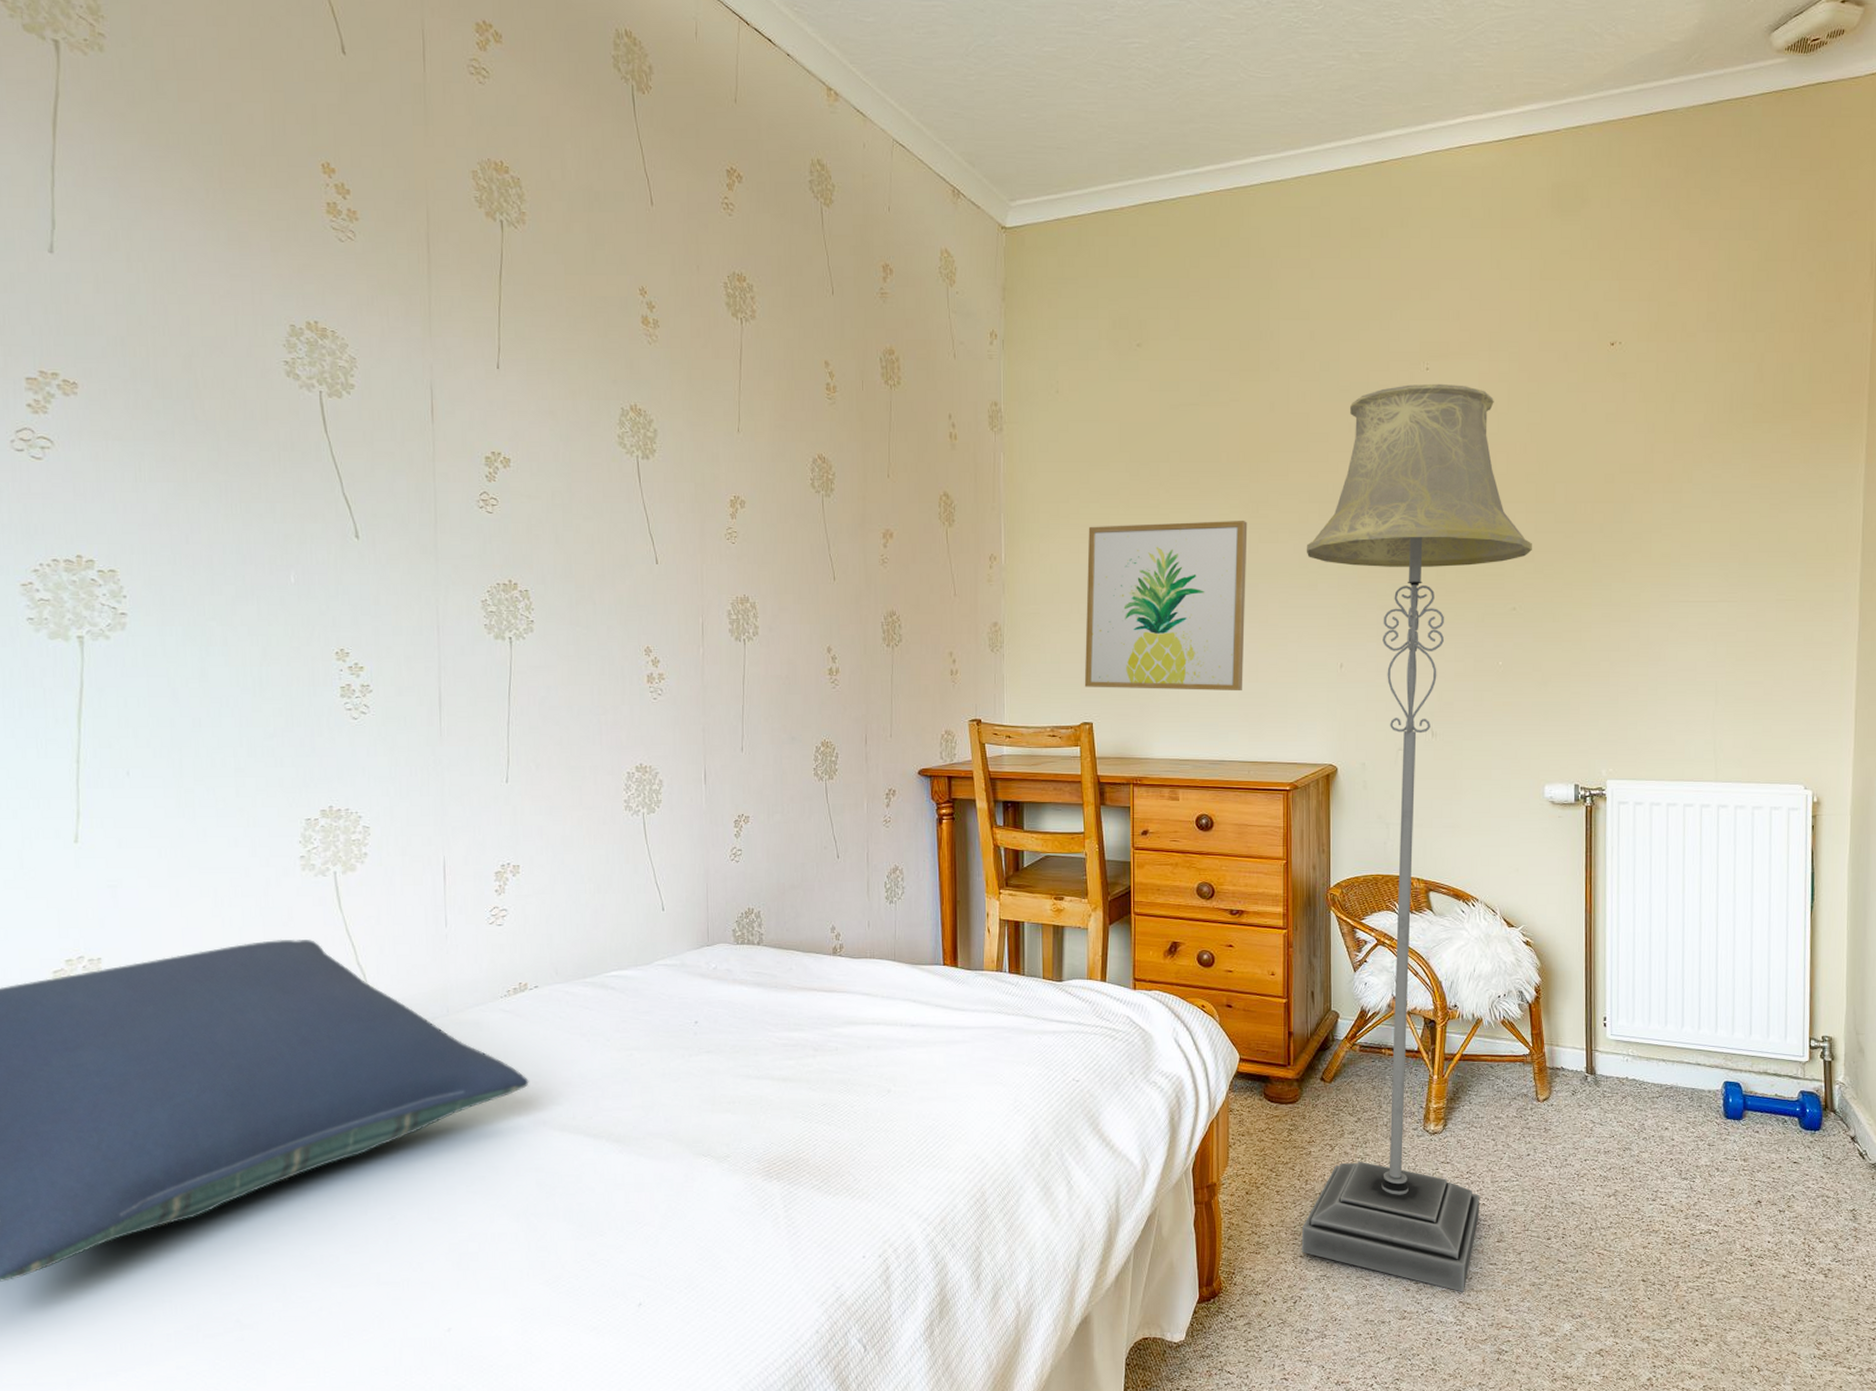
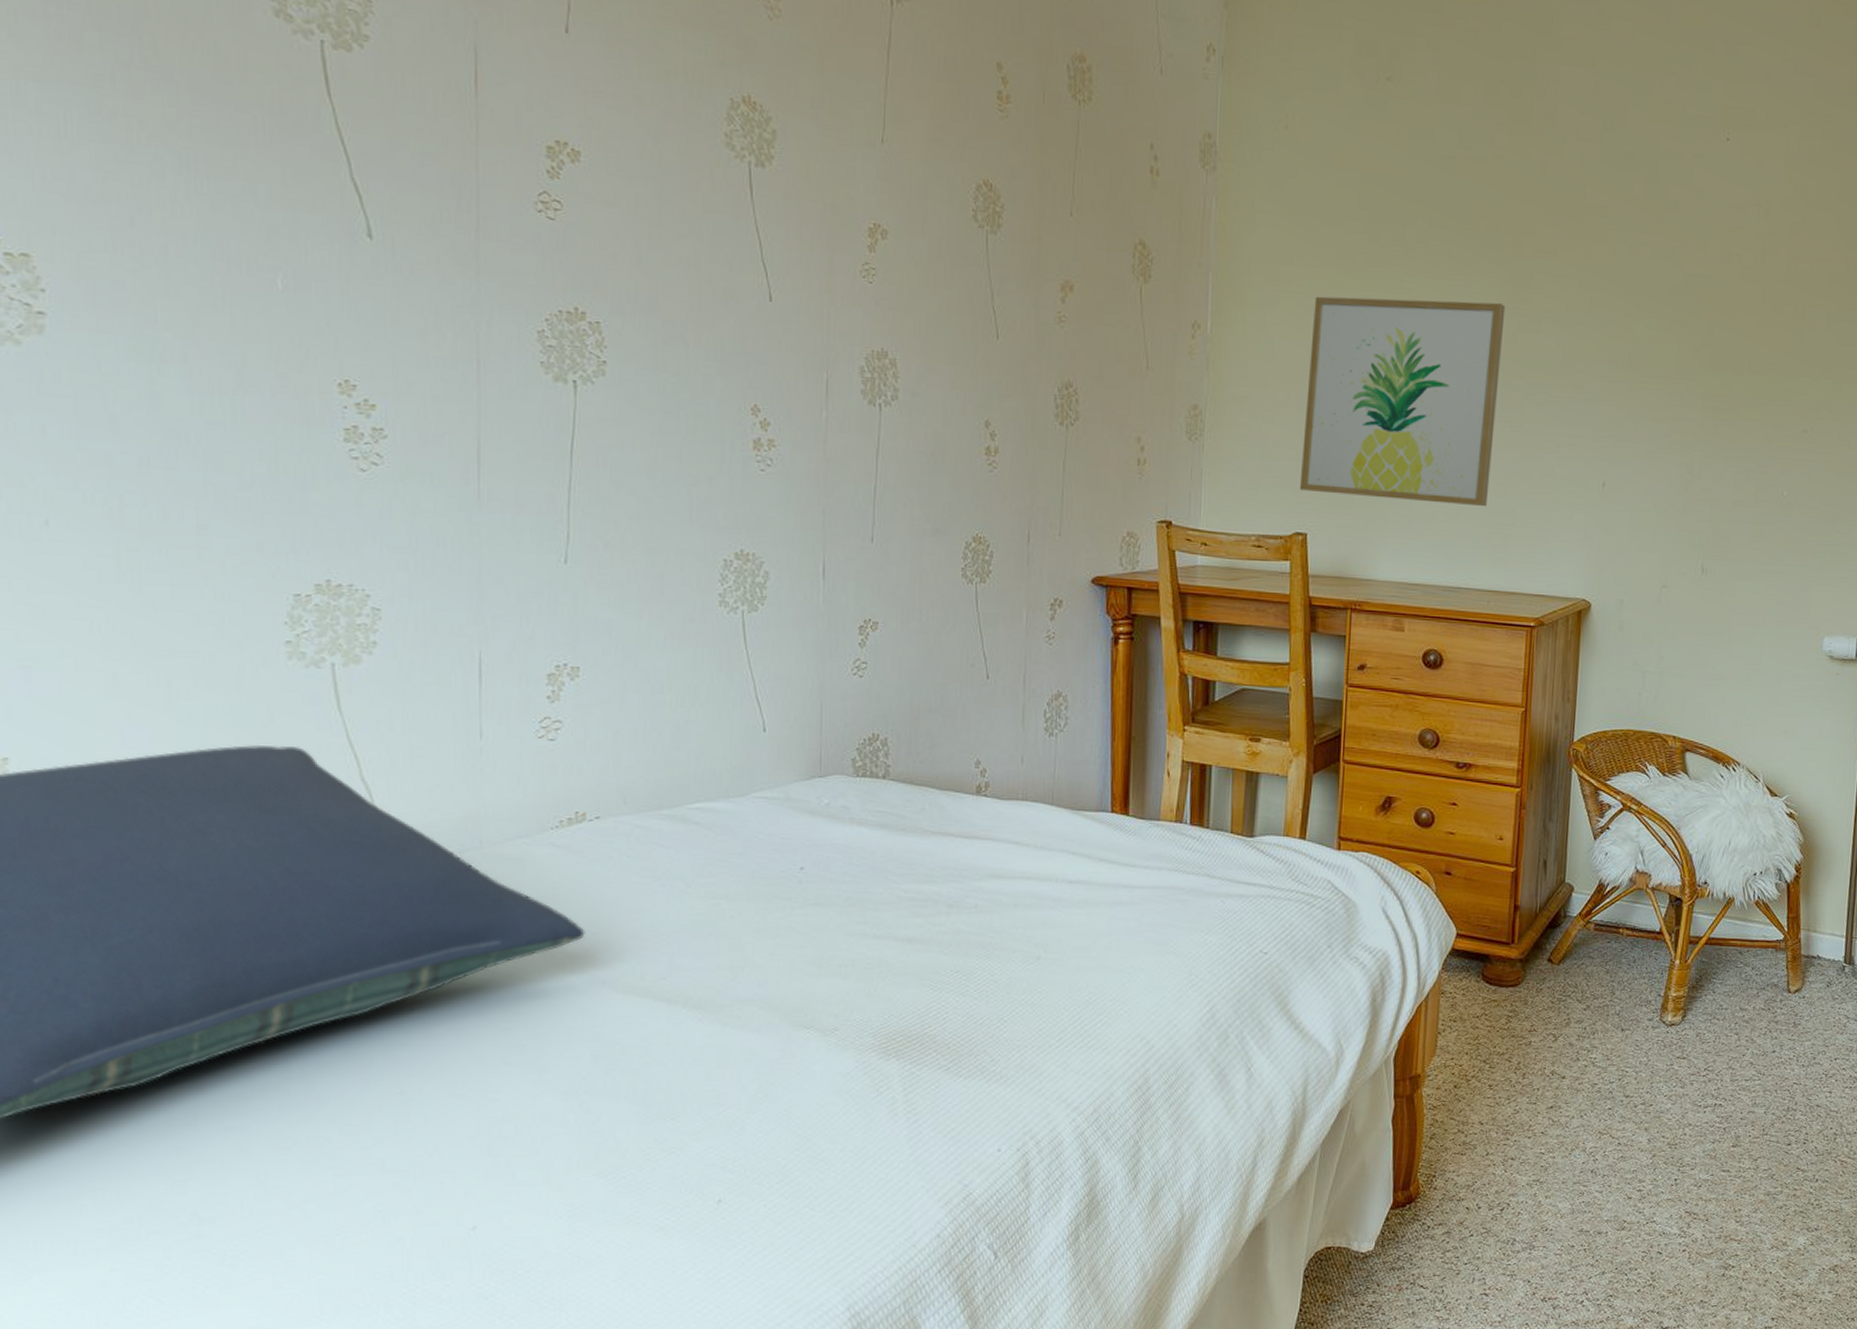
floor lamp: present [1301,383,1532,1292] -> none [1512,156,1832,1201]

